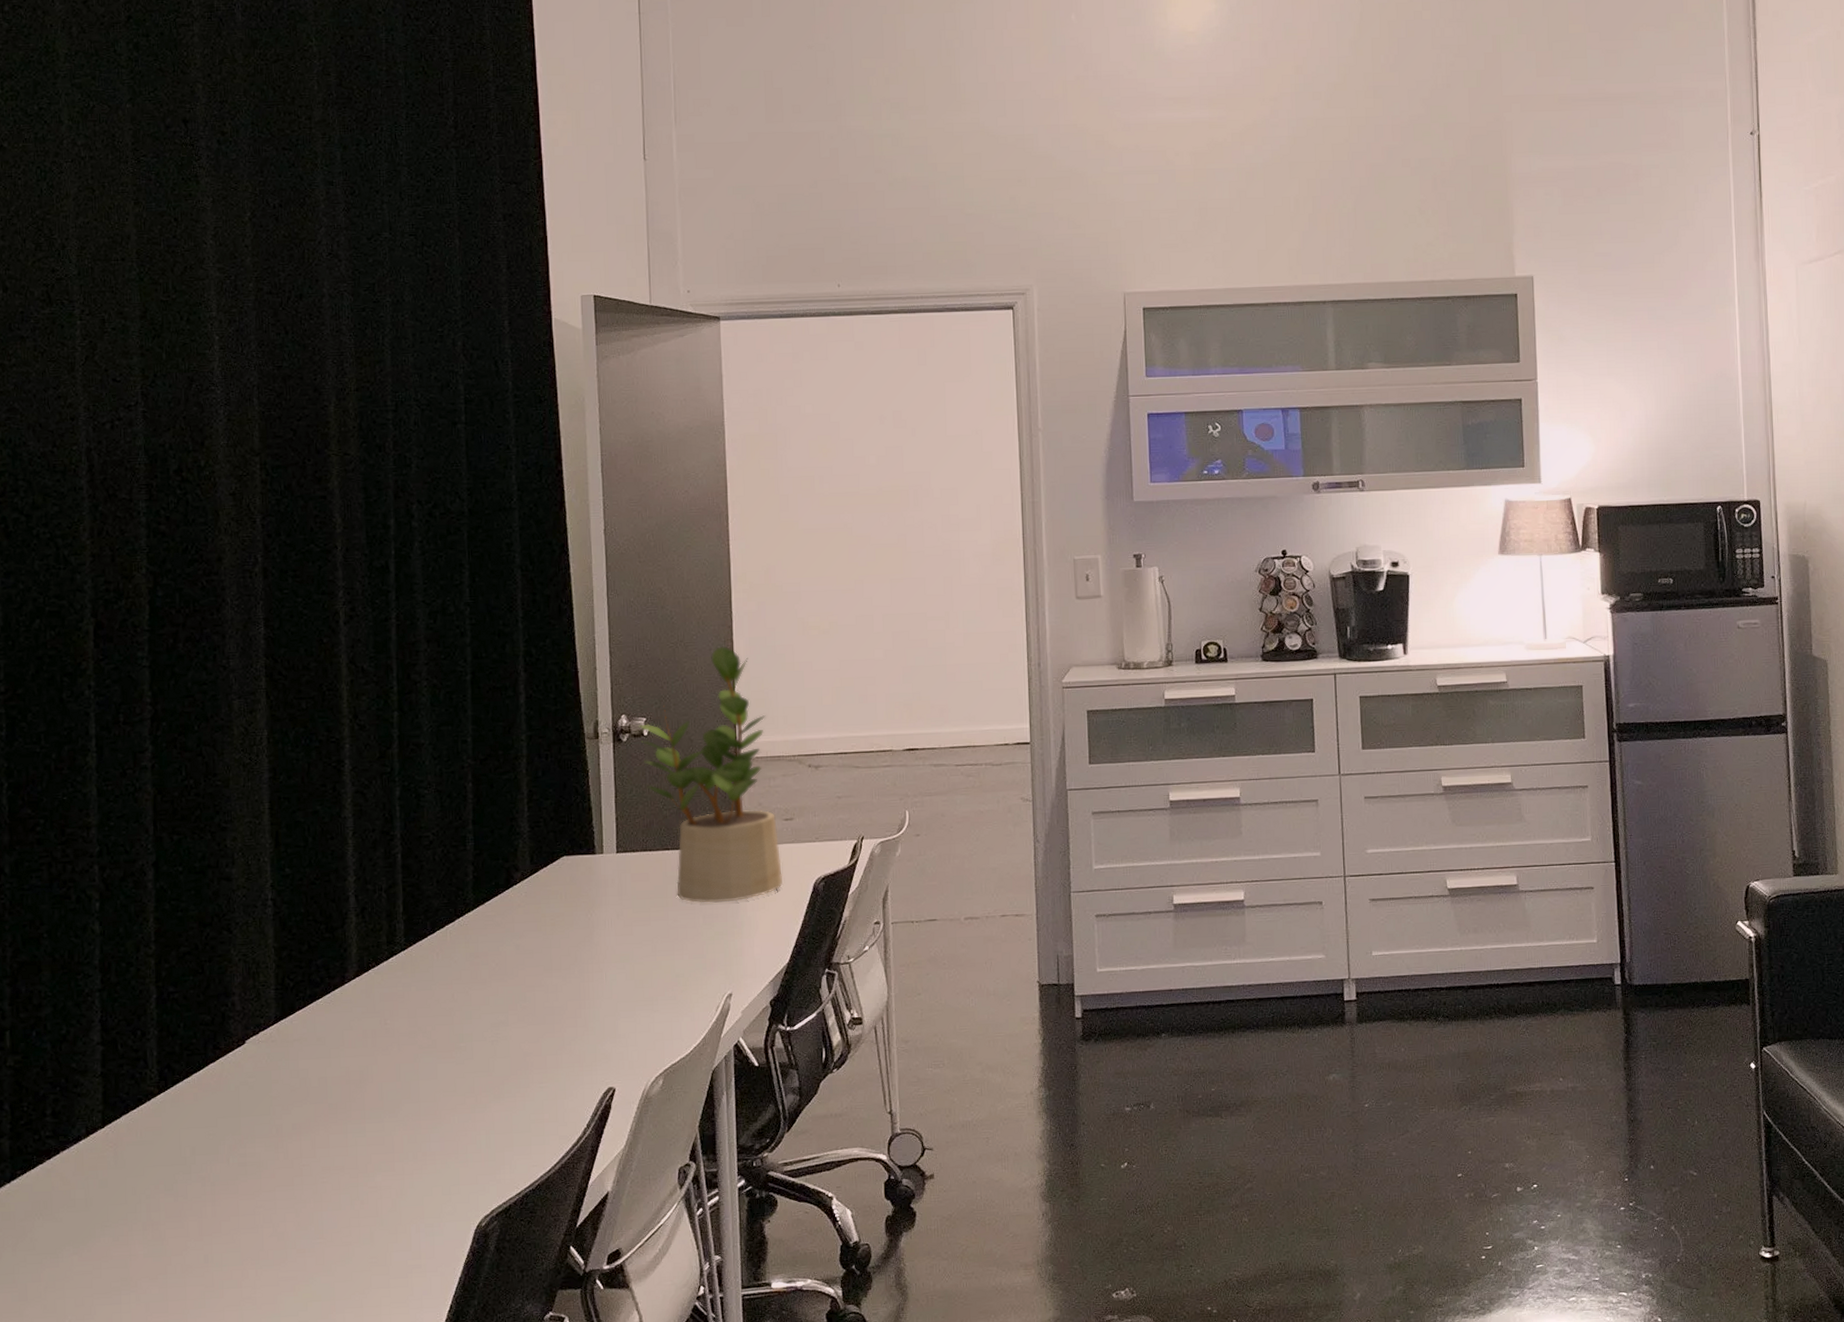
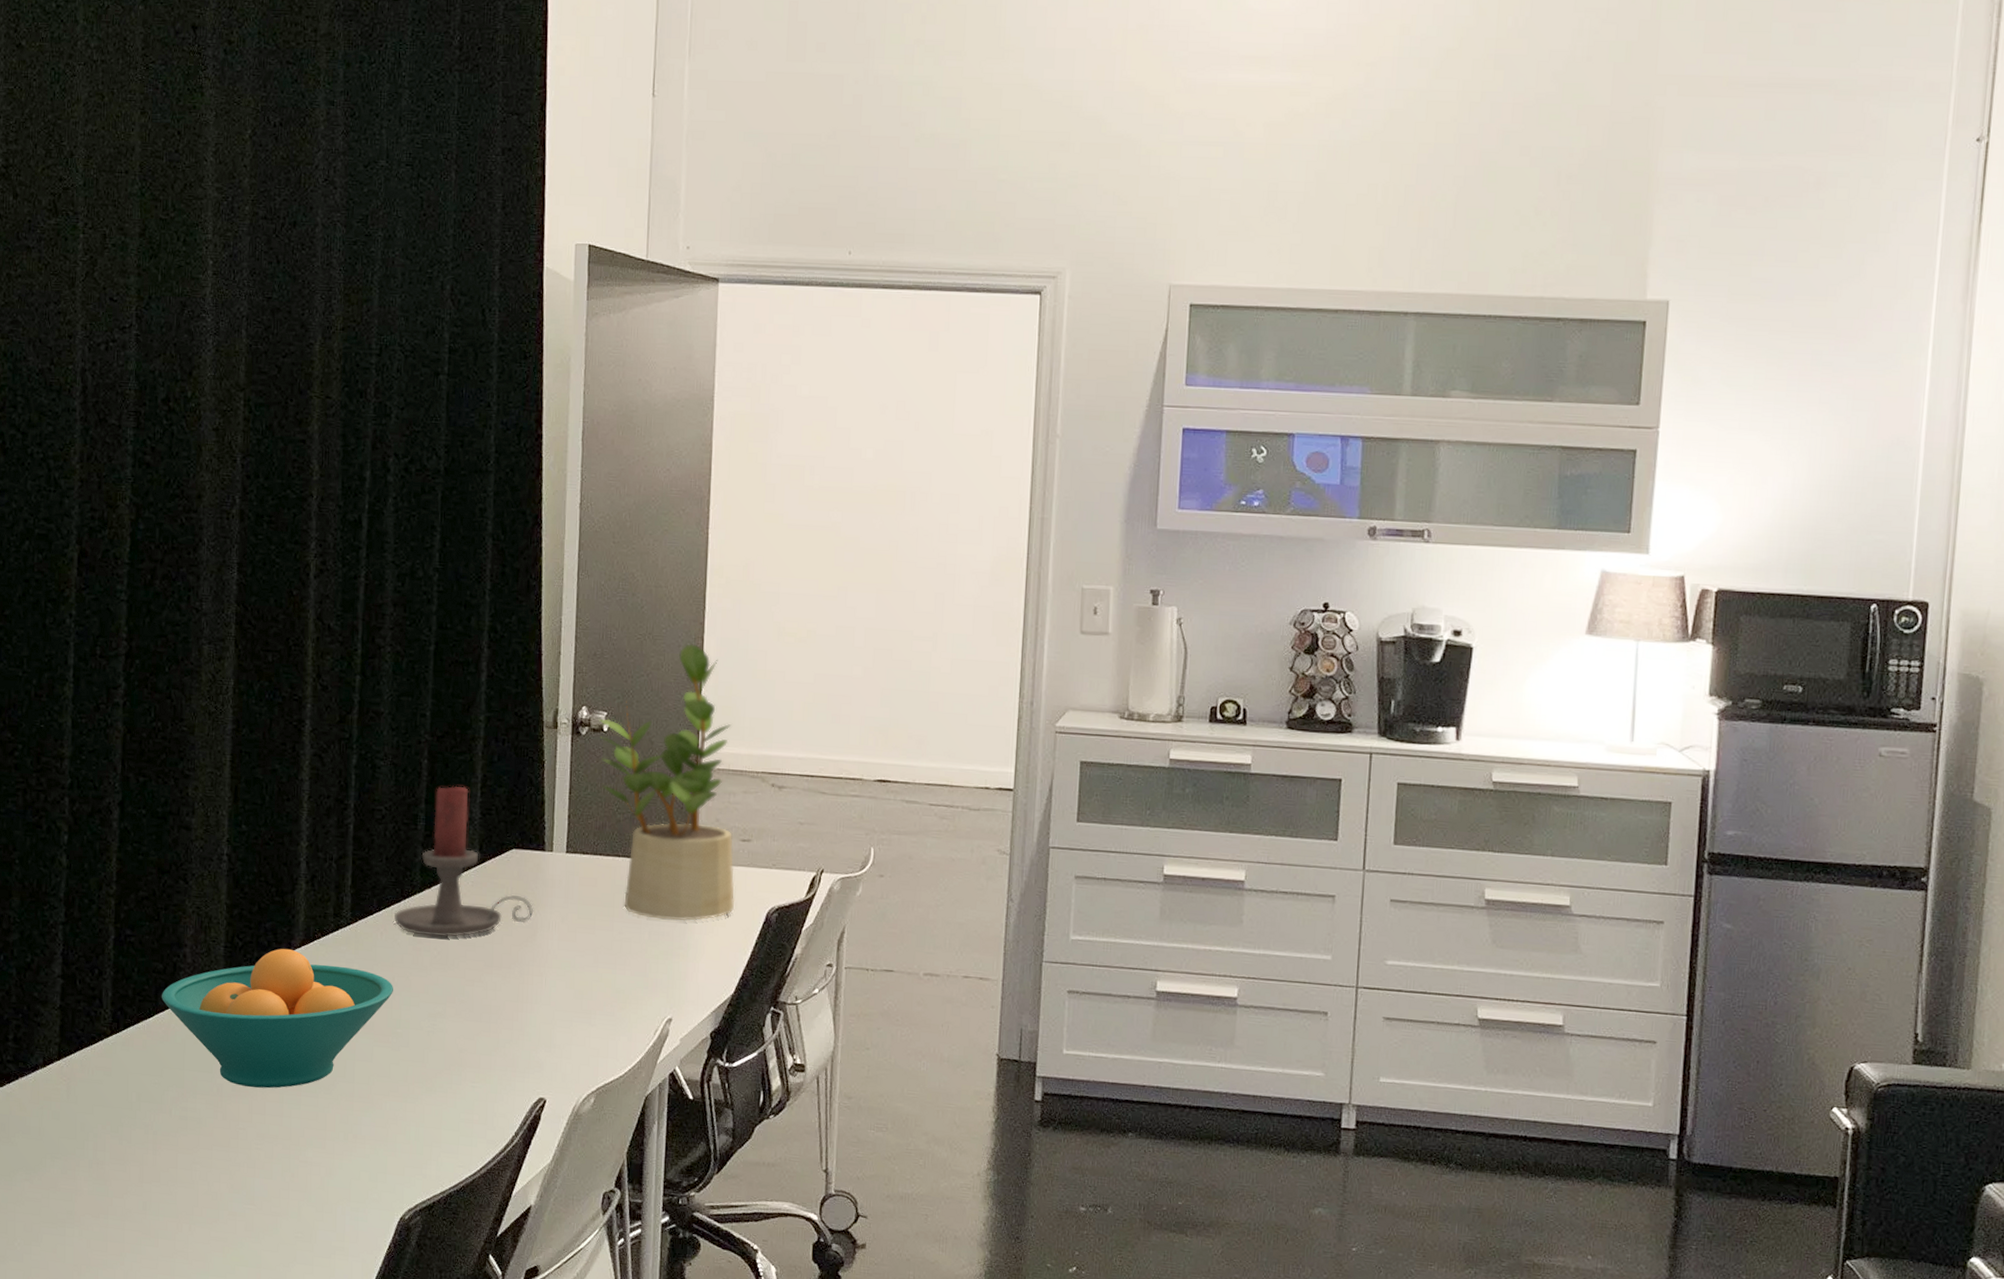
fruit bowl: none [211,982,454,1123] -> present [162,948,394,1089]
candle holder: none [448,803,589,950] -> present [393,785,534,938]

